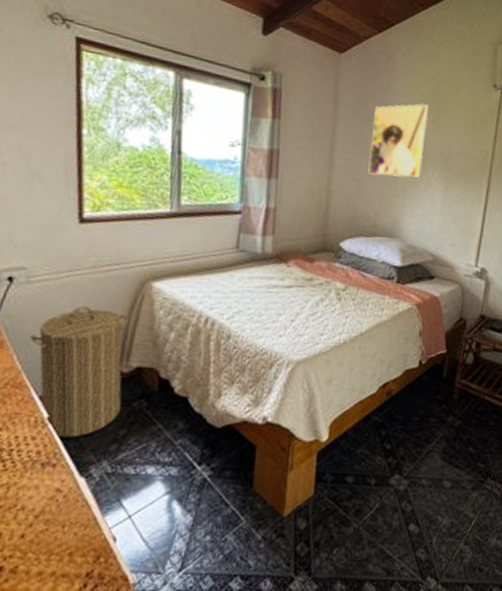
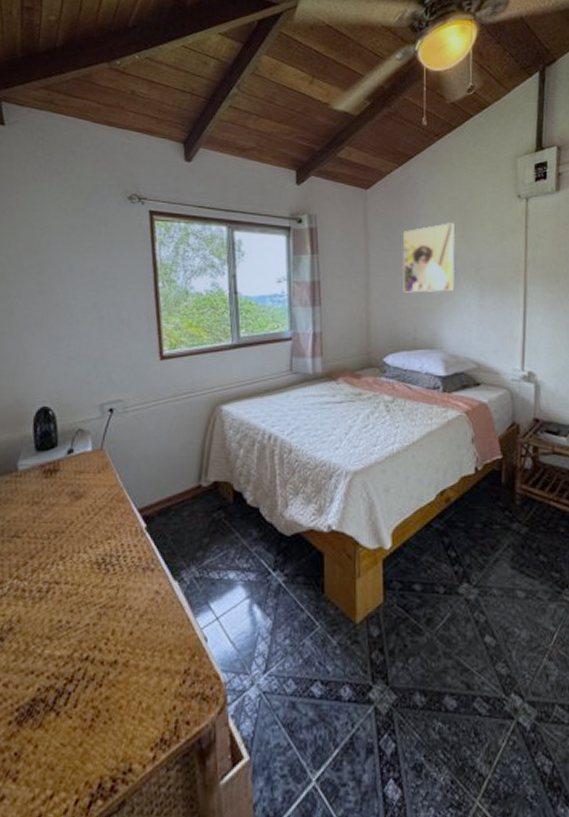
laundry hamper: present [29,306,128,438] -> none [127,430,204,545]

